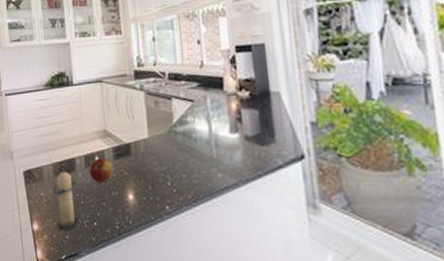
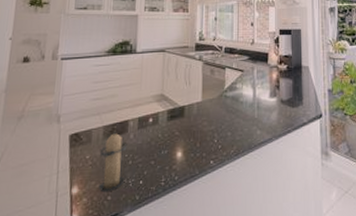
apple: present [89,158,114,183] -> none [141,120,166,143]

